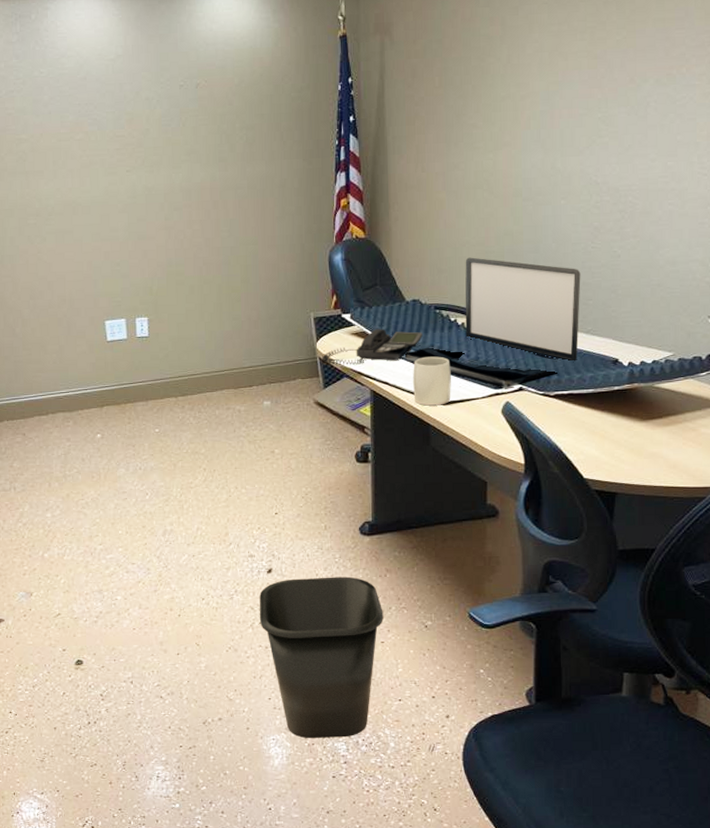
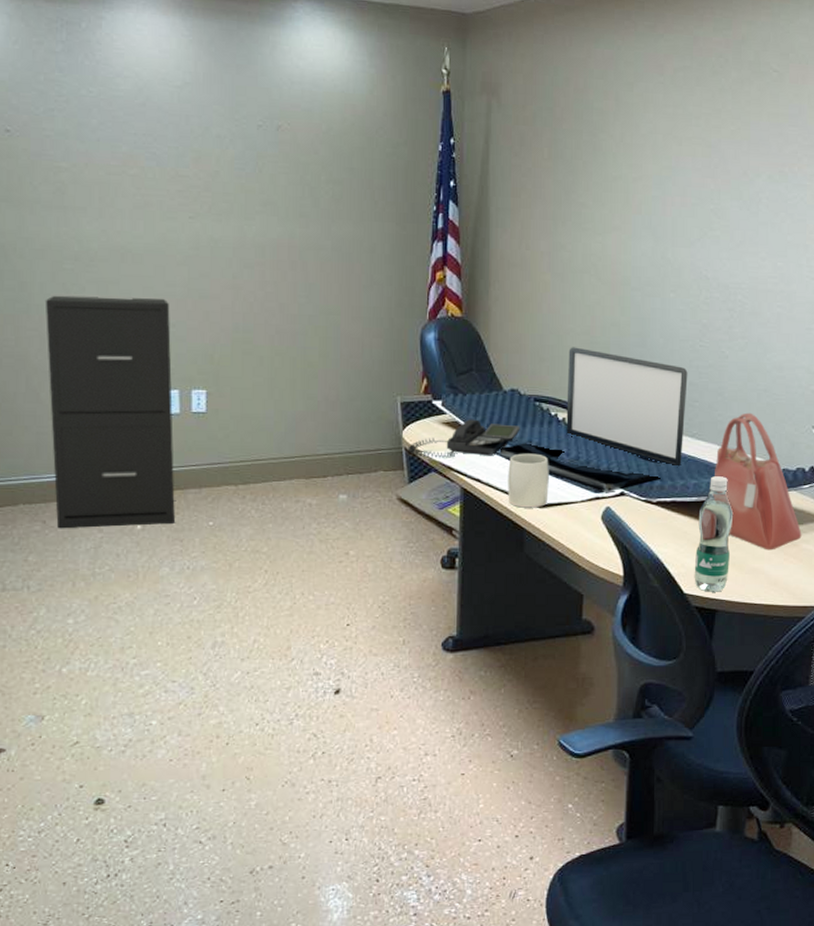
filing cabinet: none [15,242,127,440] -> present [45,295,175,529]
waste bin: present [259,576,384,739] -> none [322,699,465,888]
bottle: none [593,368,631,476] -> present [694,476,734,592]
handbag: none [610,307,700,436] -> present [715,412,802,551]

